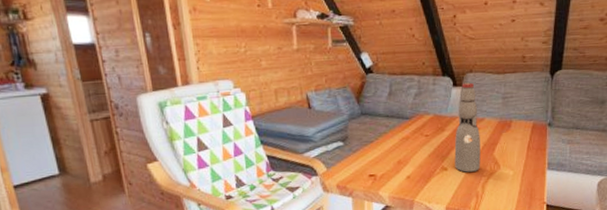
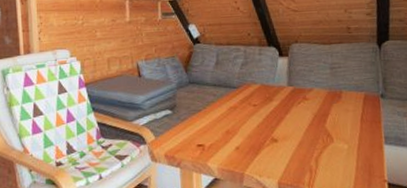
bottle: present [454,82,481,172] -> none [283,52,313,145]

